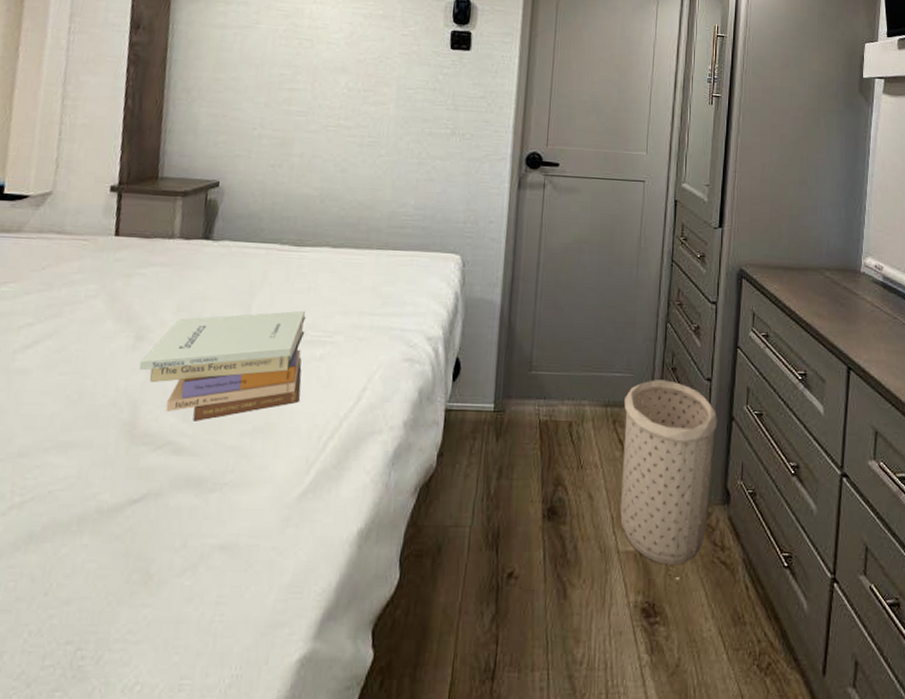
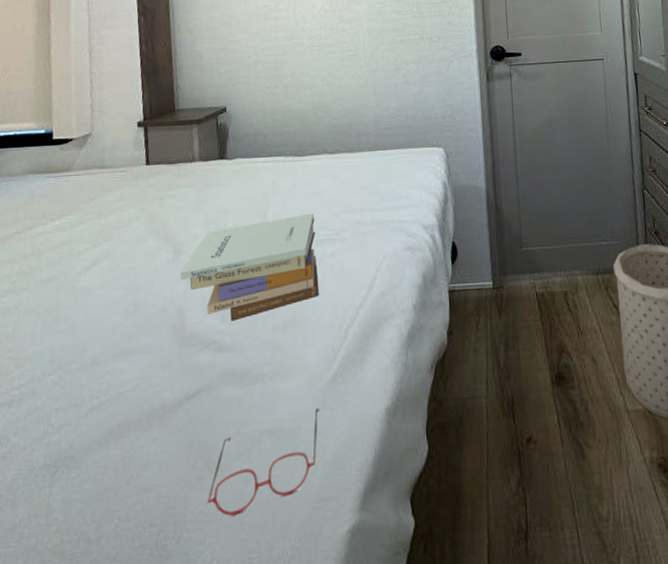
eyeglasses: none [138,525,282,636] -> present [207,408,318,516]

